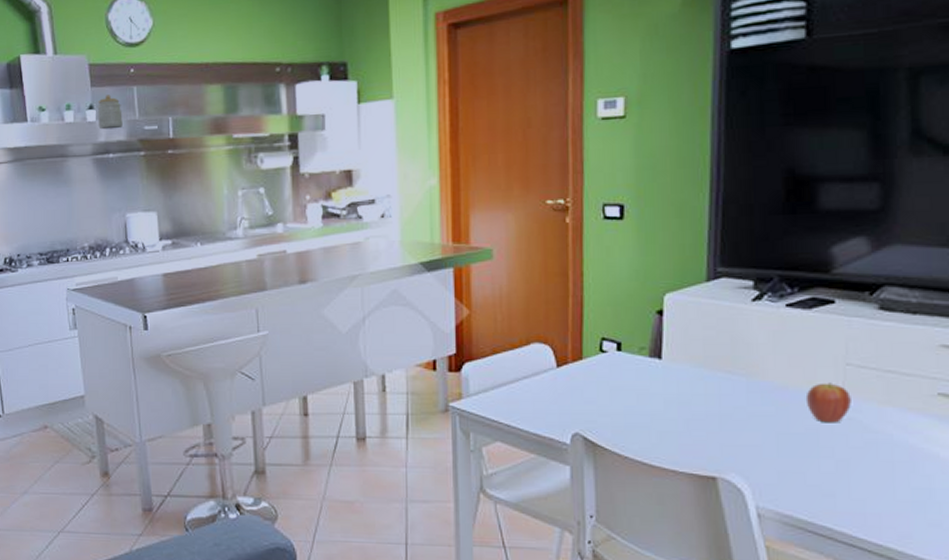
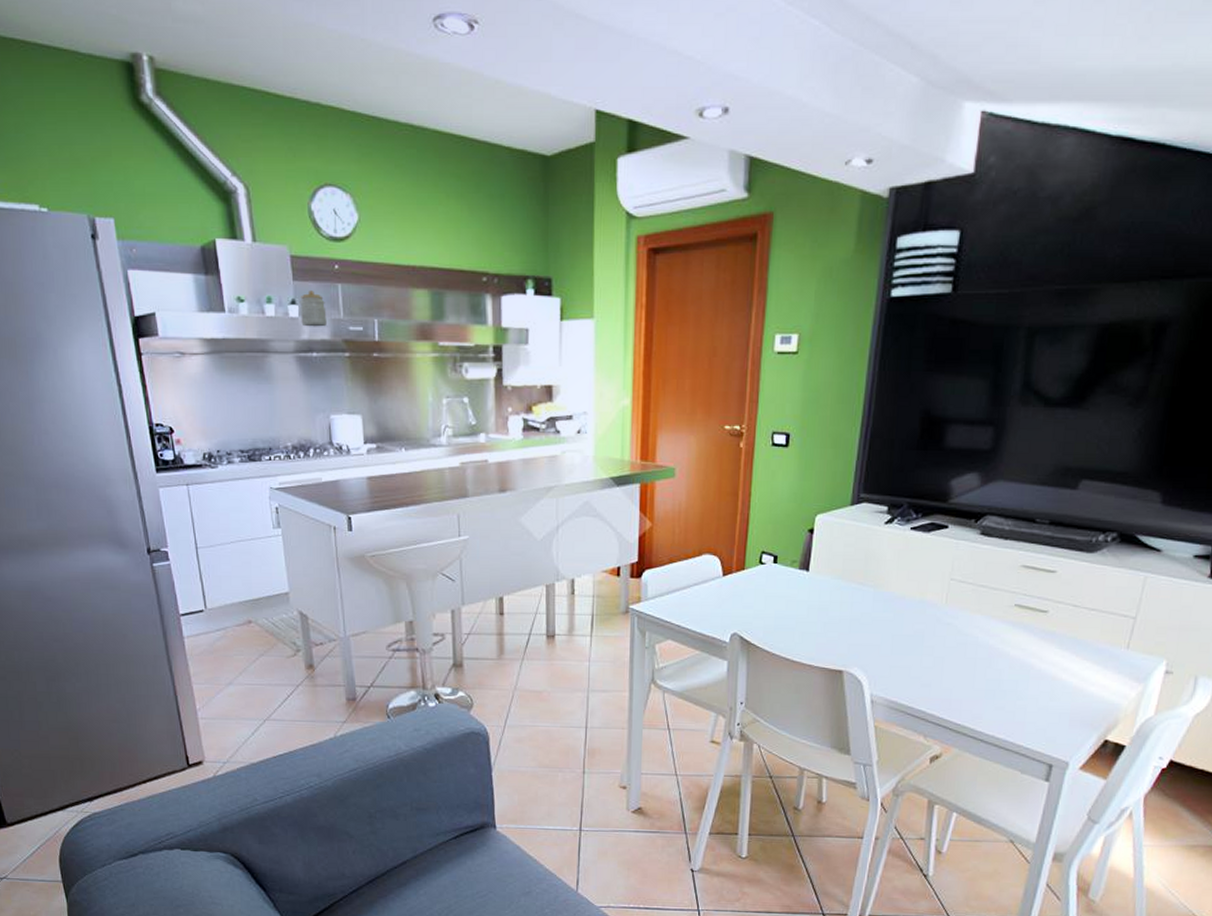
fruit: present [805,383,851,423] -> none [917,594,951,627]

